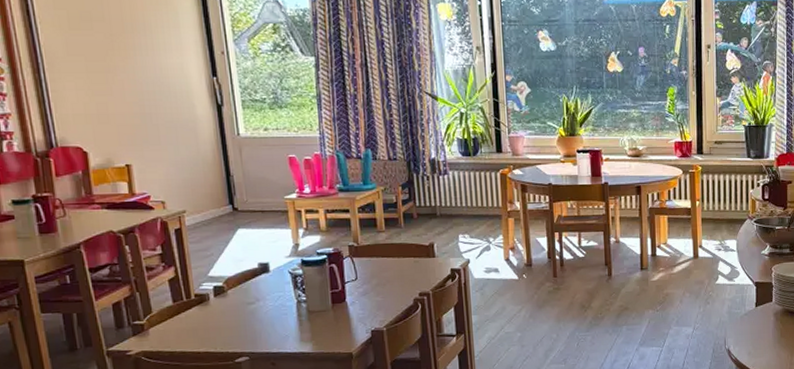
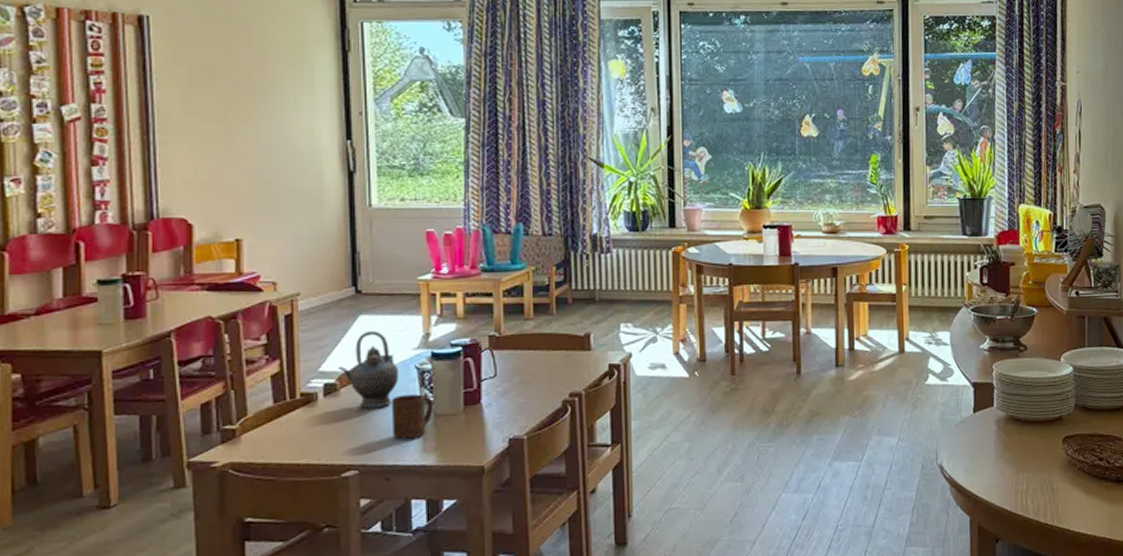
teapot: none [224,241,276,307] -> present [338,330,399,409]
cup: none [271,294,307,331] -> present [391,394,433,439]

